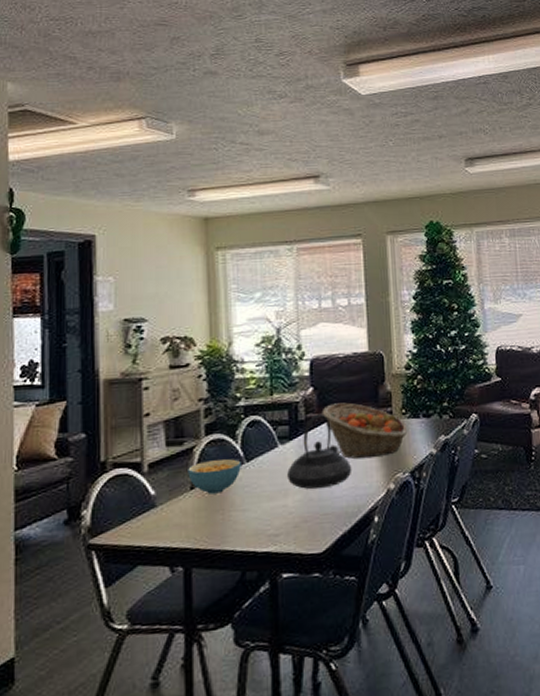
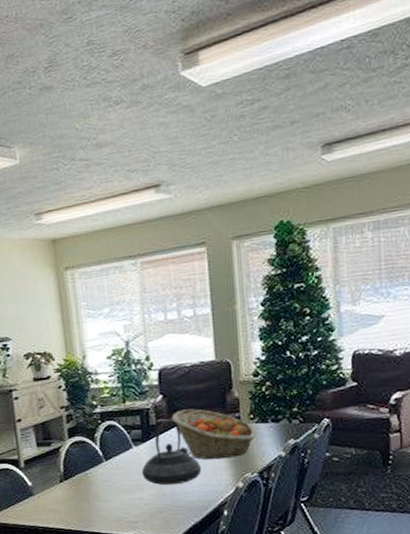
cereal bowl: present [188,459,241,494] -> none [56,458,101,487]

